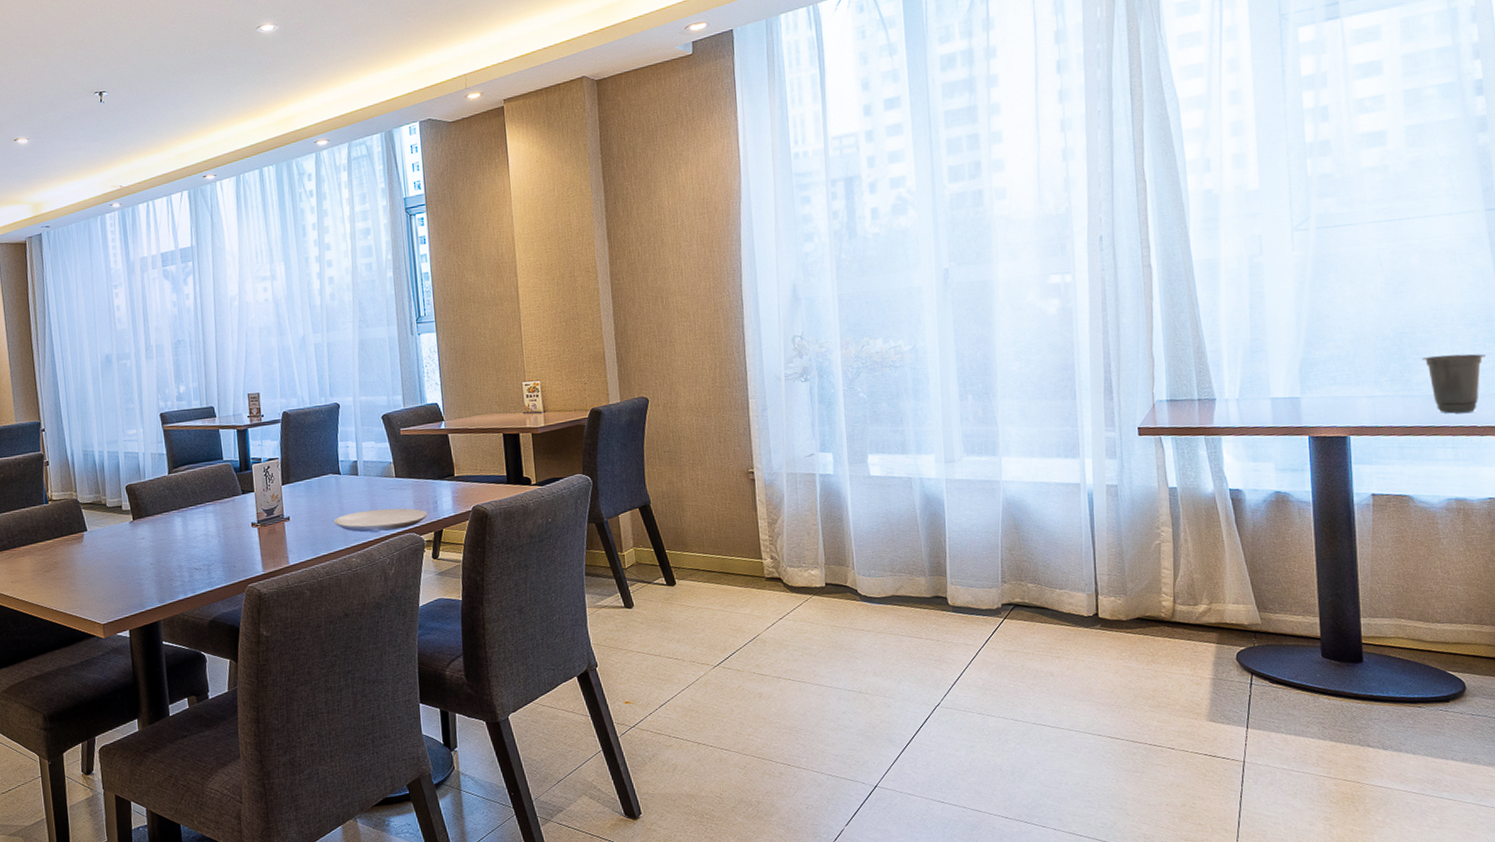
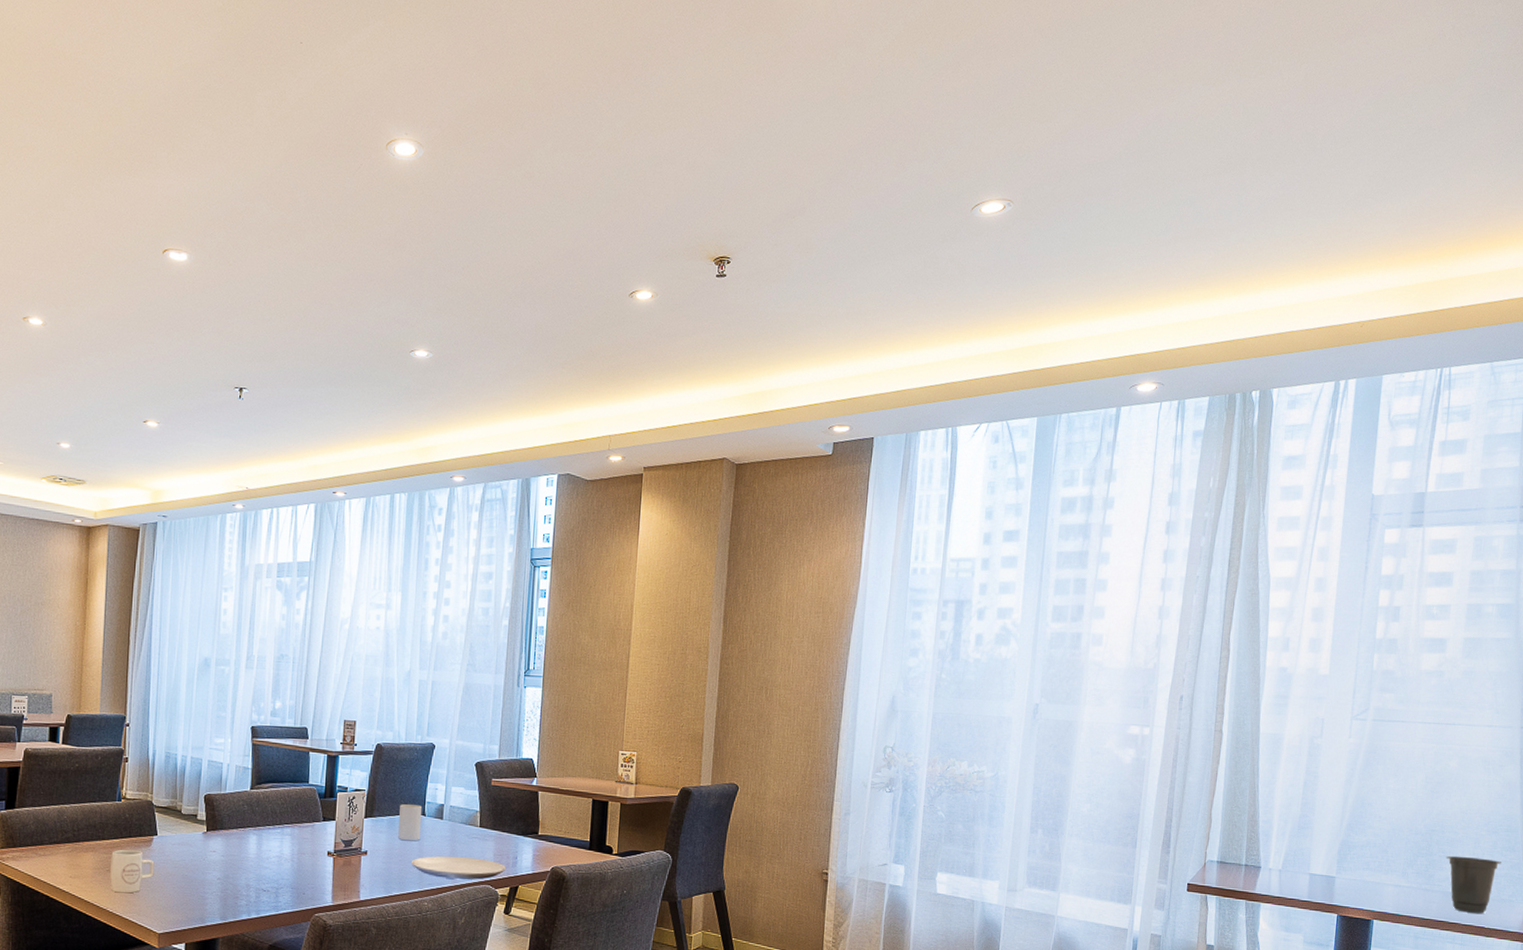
mug: none [47,547,90,591] -> present [110,849,155,894]
cup: none [314,465,340,502] -> present [398,804,423,842]

